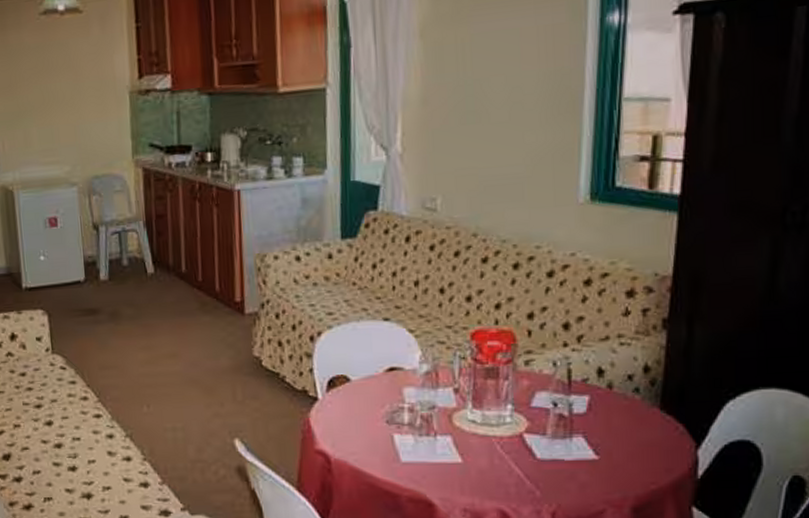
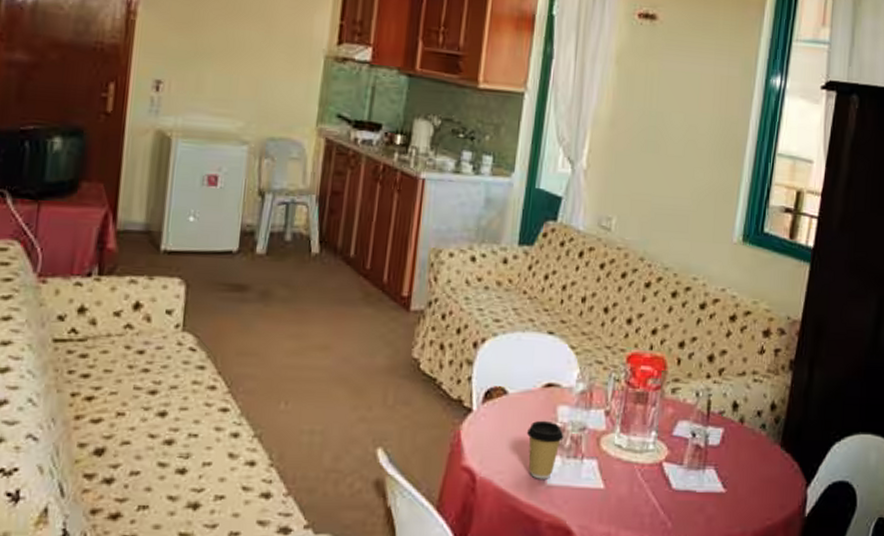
coffee cup: none [374,402,414,458] -> present [526,420,564,479]

